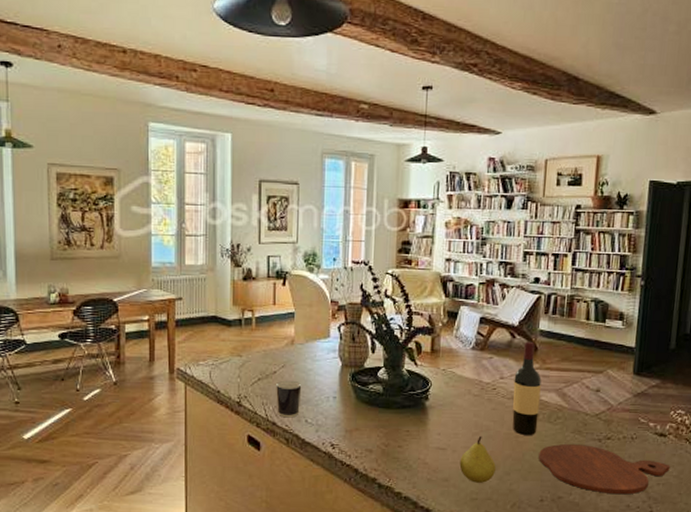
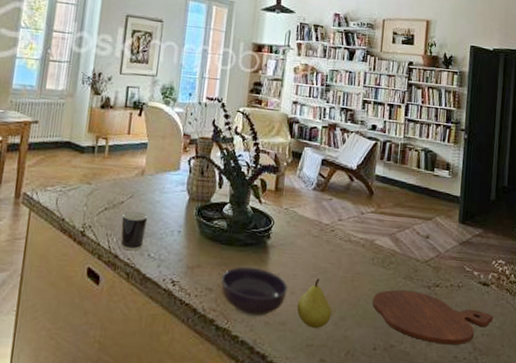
bowl: none [381,428,449,475] -> present [221,266,288,317]
wine bottle: present [512,341,542,435] -> none [348,185,377,279]

